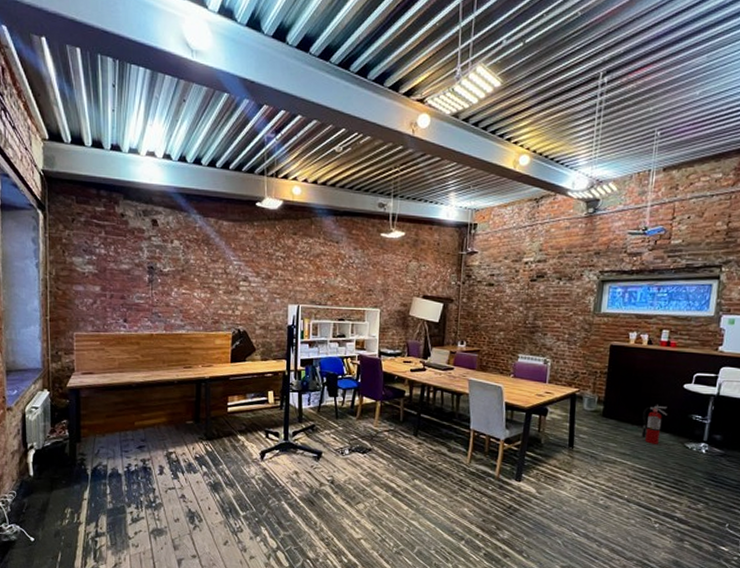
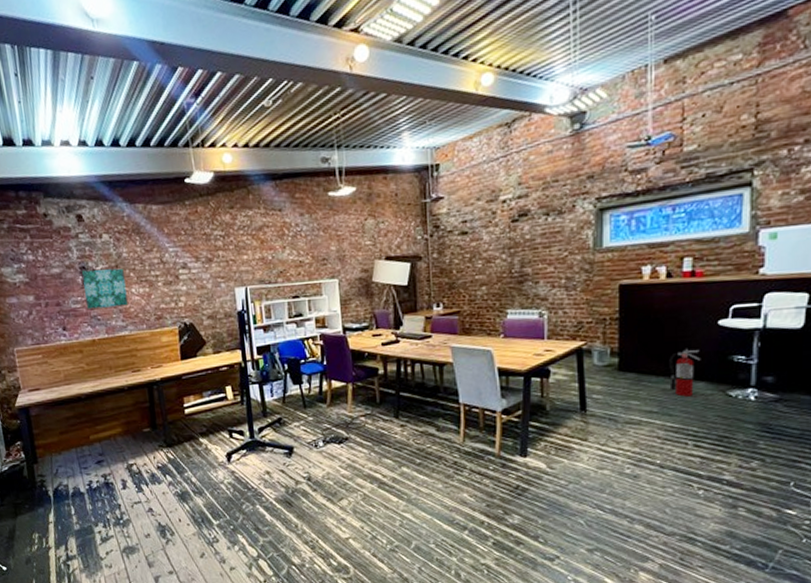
wall art: none [150,270,189,307] -> present [82,268,128,309]

